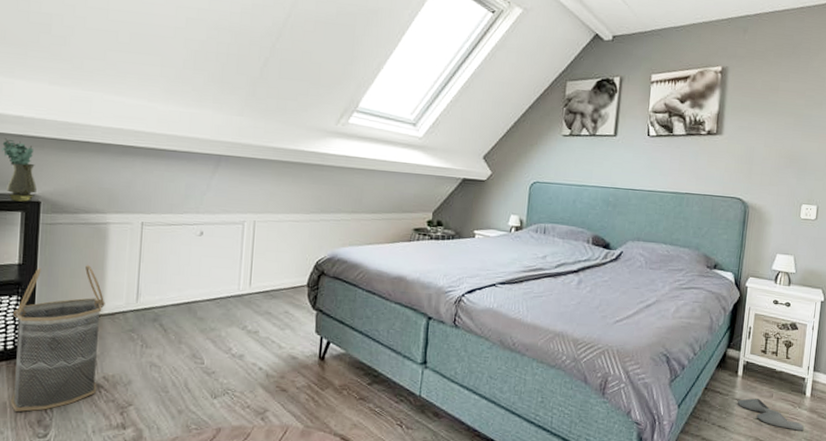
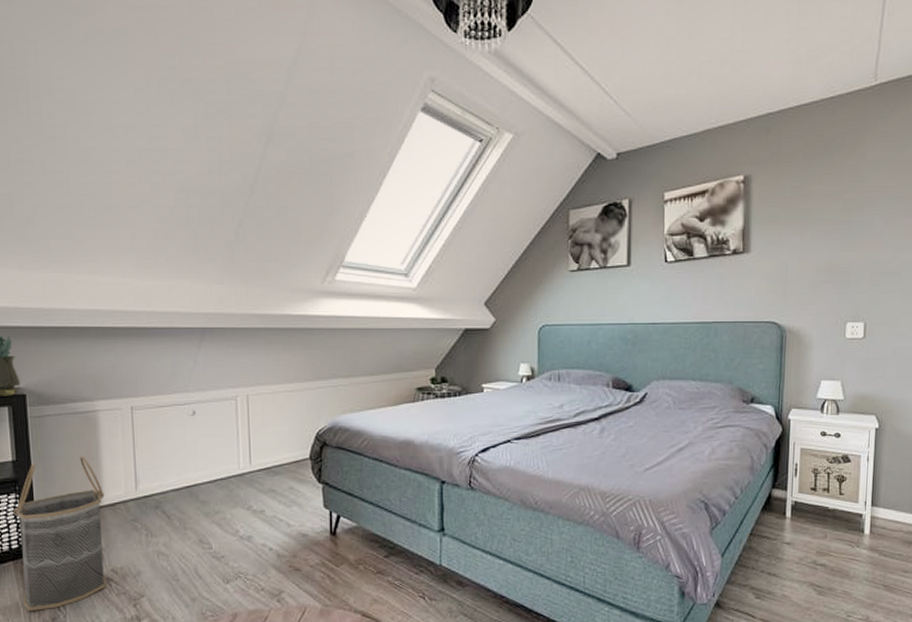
slippers: present [737,398,804,431] -> none [787,541,864,572]

